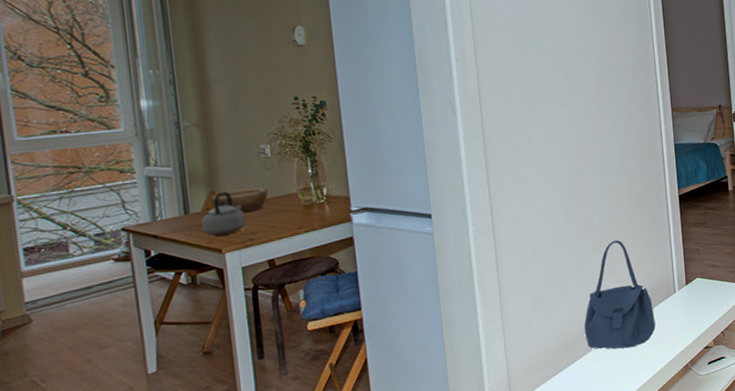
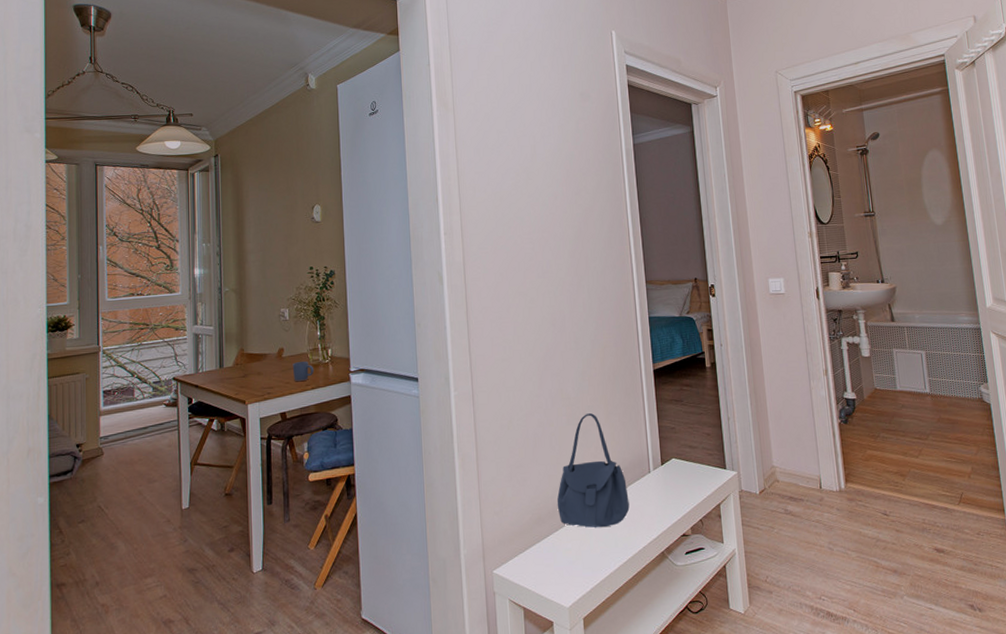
teapot: present [201,191,246,236] -> none [232,349,266,389]
bowl: present [211,187,267,213] -> none [241,347,284,369]
mug: none [279,202,307,226] -> present [292,361,314,382]

